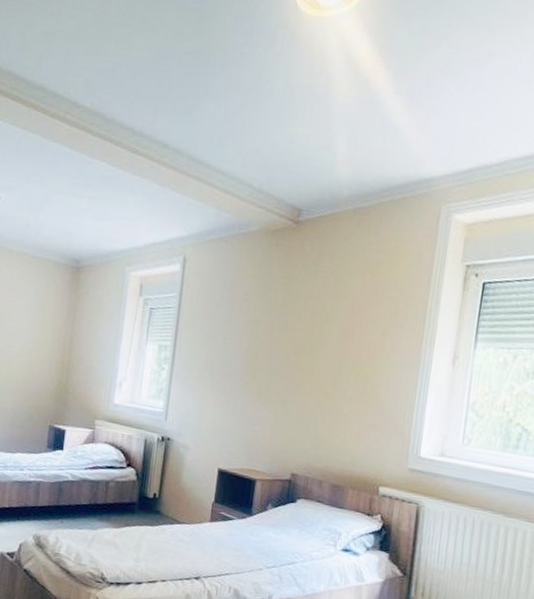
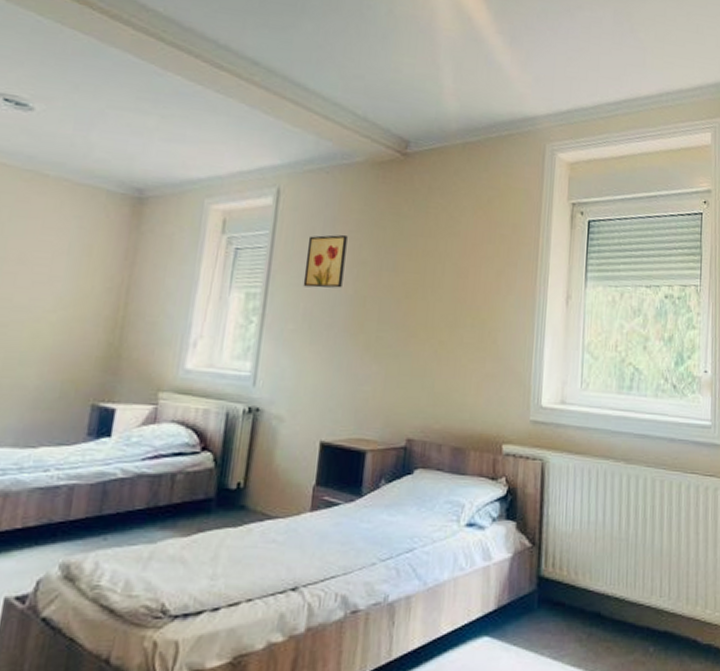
wall art: none [204,296,243,344] -> present [302,234,348,288]

